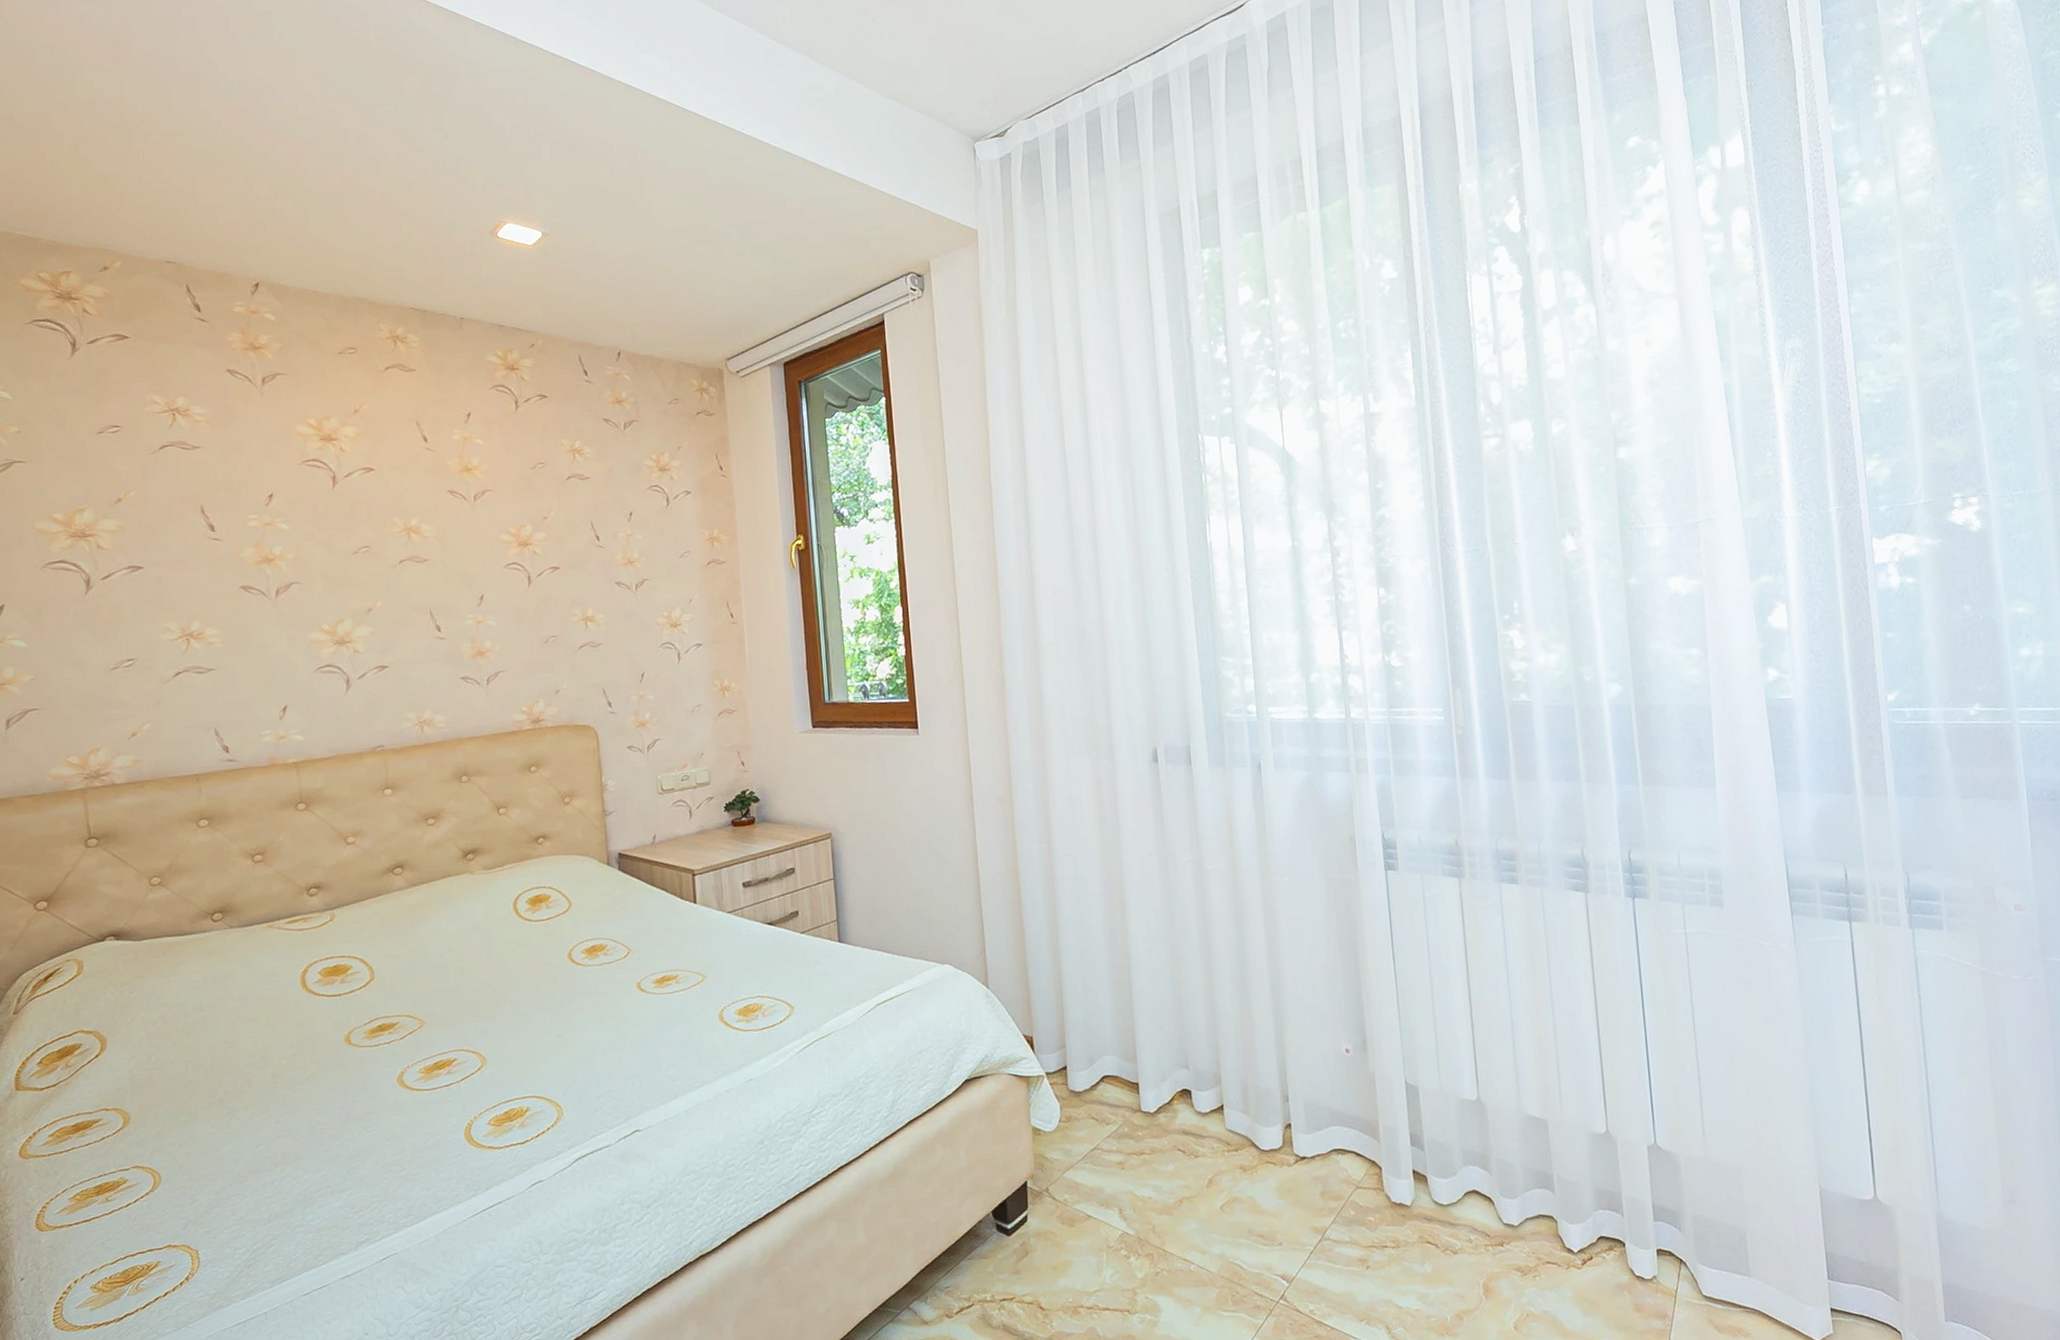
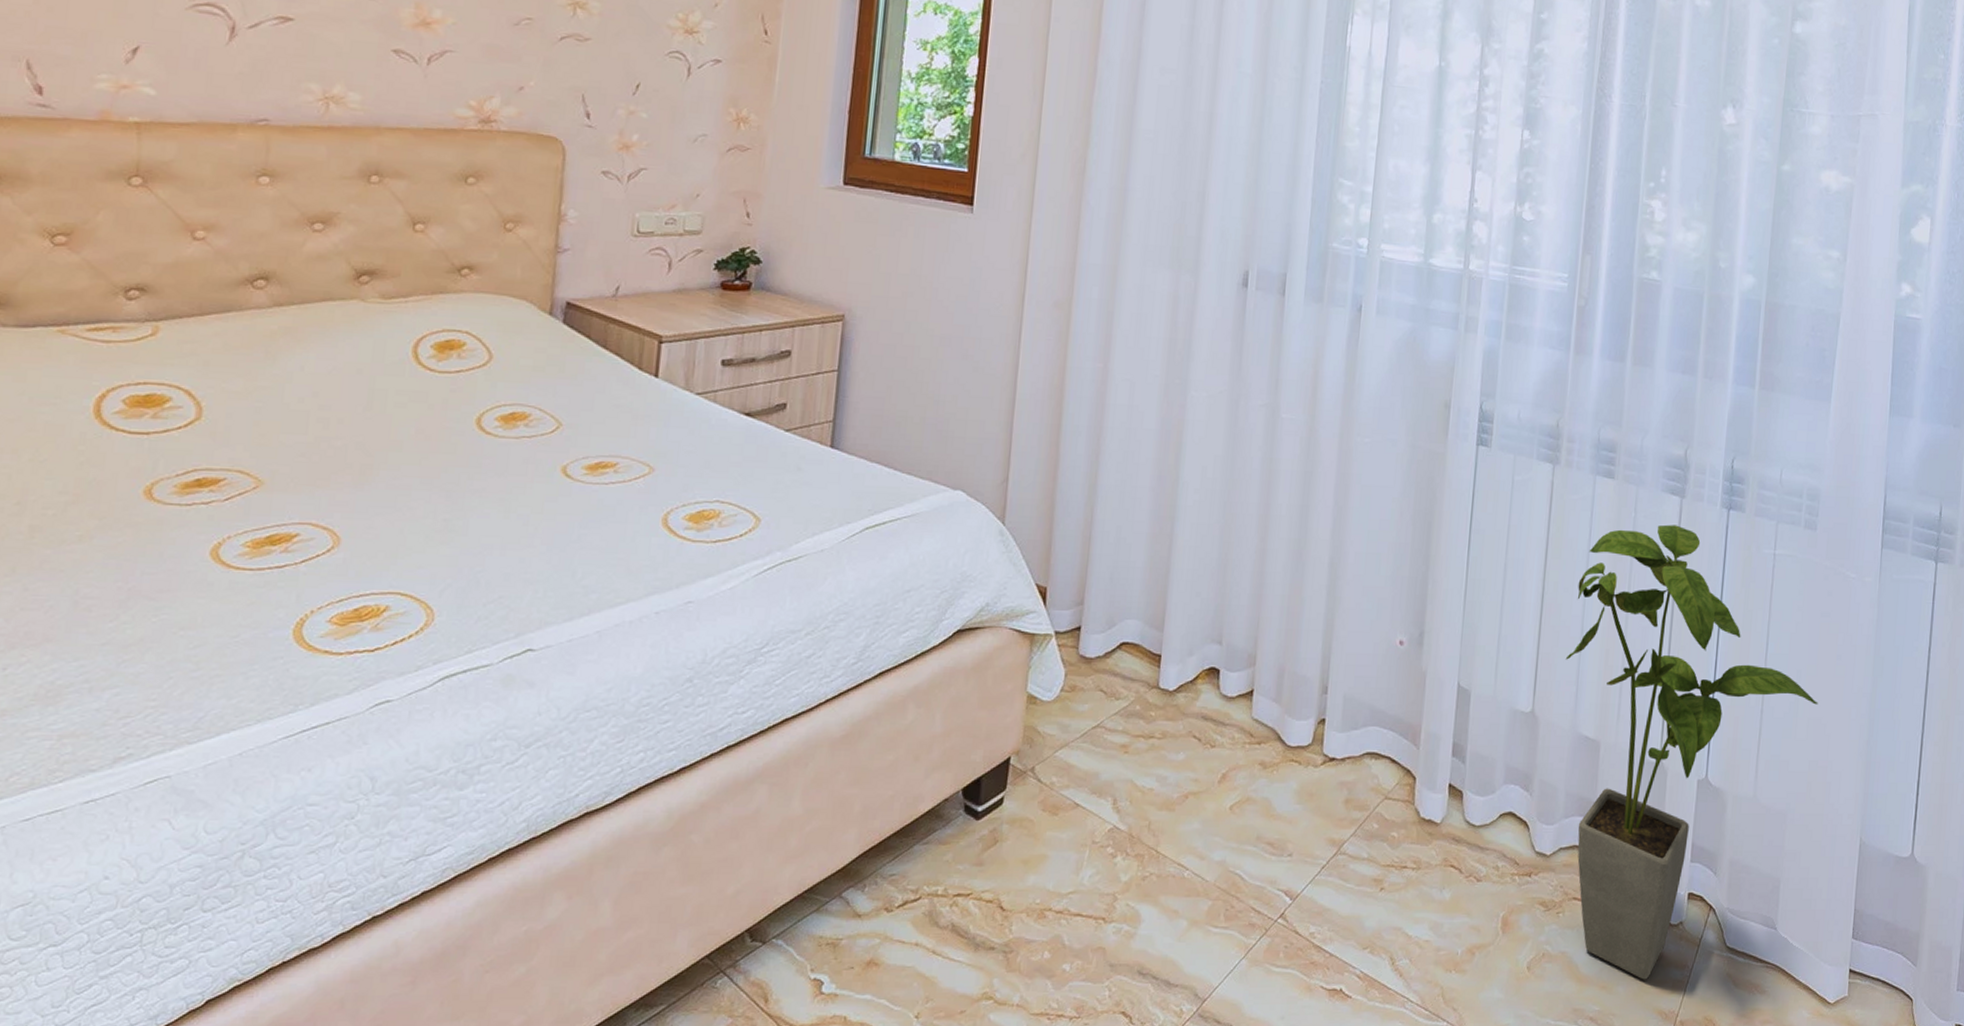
house plant: none [1501,918,1754,1332] -> present [1565,524,1818,980]

